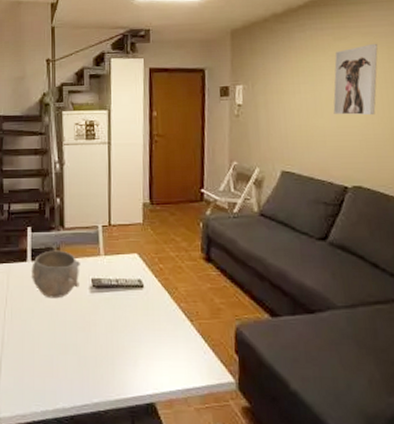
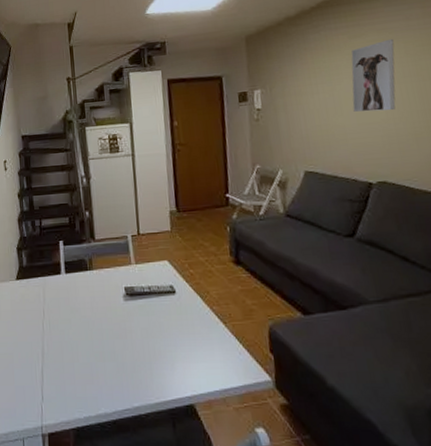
bowl: present [30,250,80,299] -> none [65,261,113,309]

